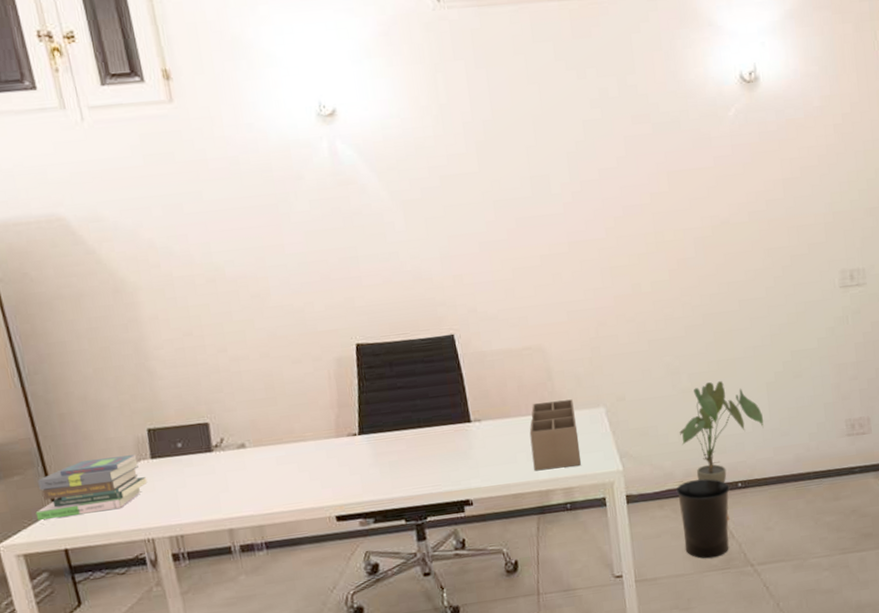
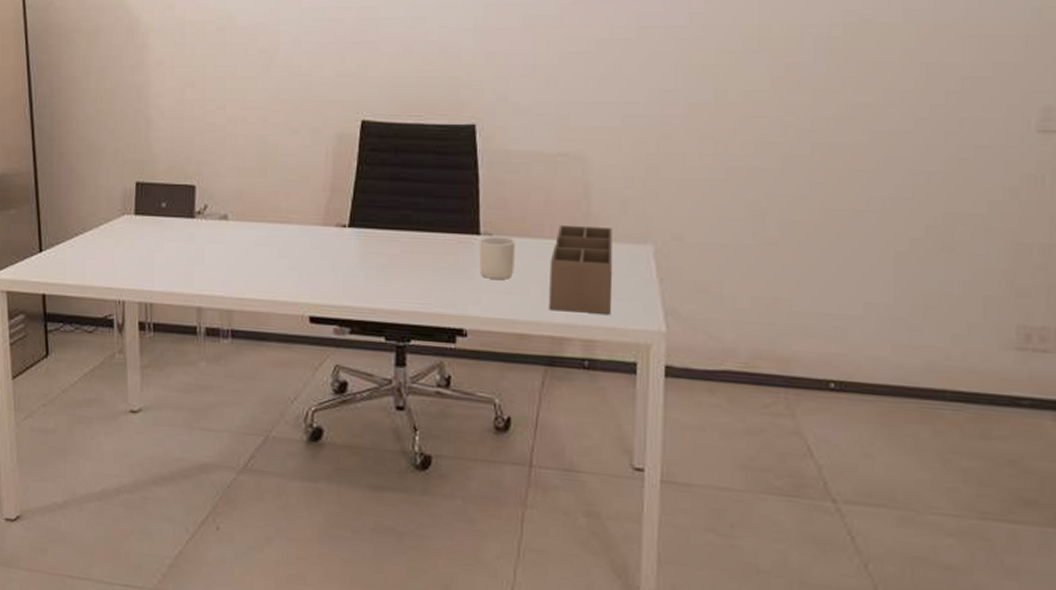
books: present [35,454,148,521] -> none [23,205,128,262]
mug: none [471,420,503,456] -> present [478,235,515,279]
waste bin: present [676,478,730,559] -> none [736,365,816,477]
house plant: present [680,381,764,521] -> none [754,237,884,432]

